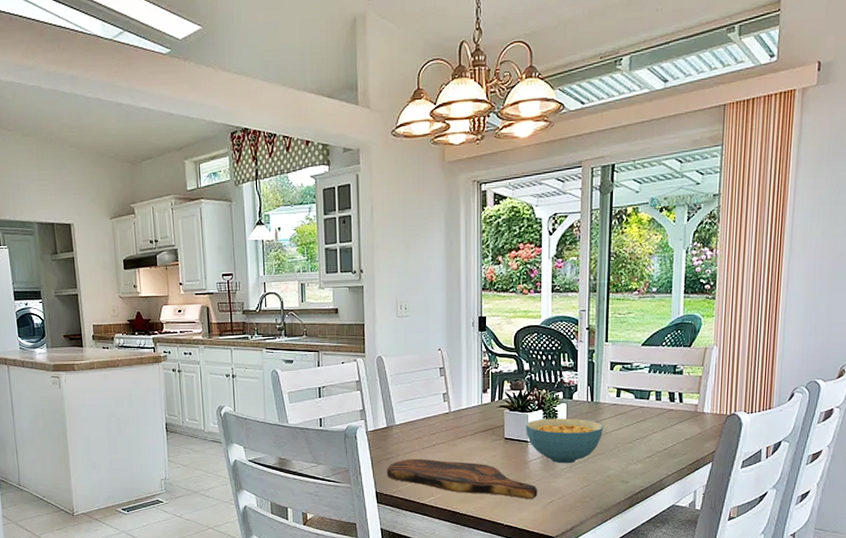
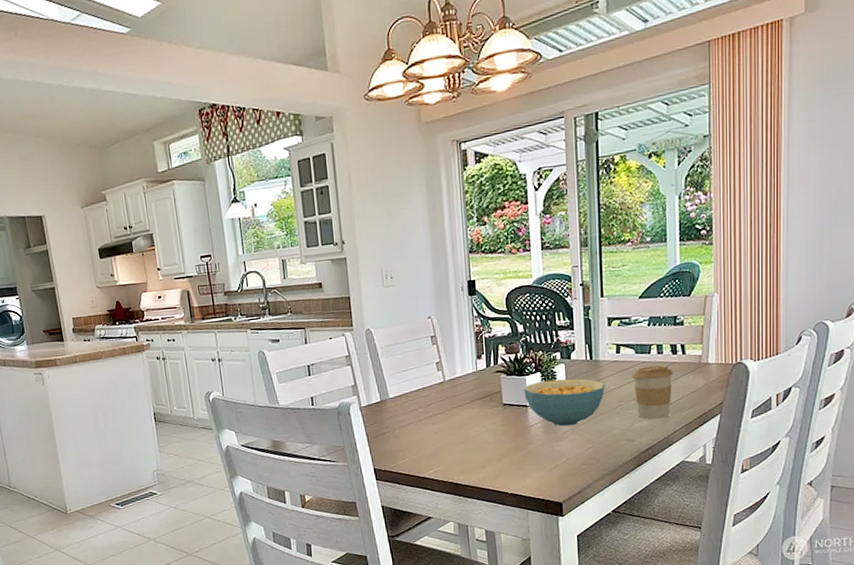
cutting board: present [387,458,538,499] -> none [384,431,541,465]
coffee cup: none [630,411,670,463] -> present [632,365,673,420]

